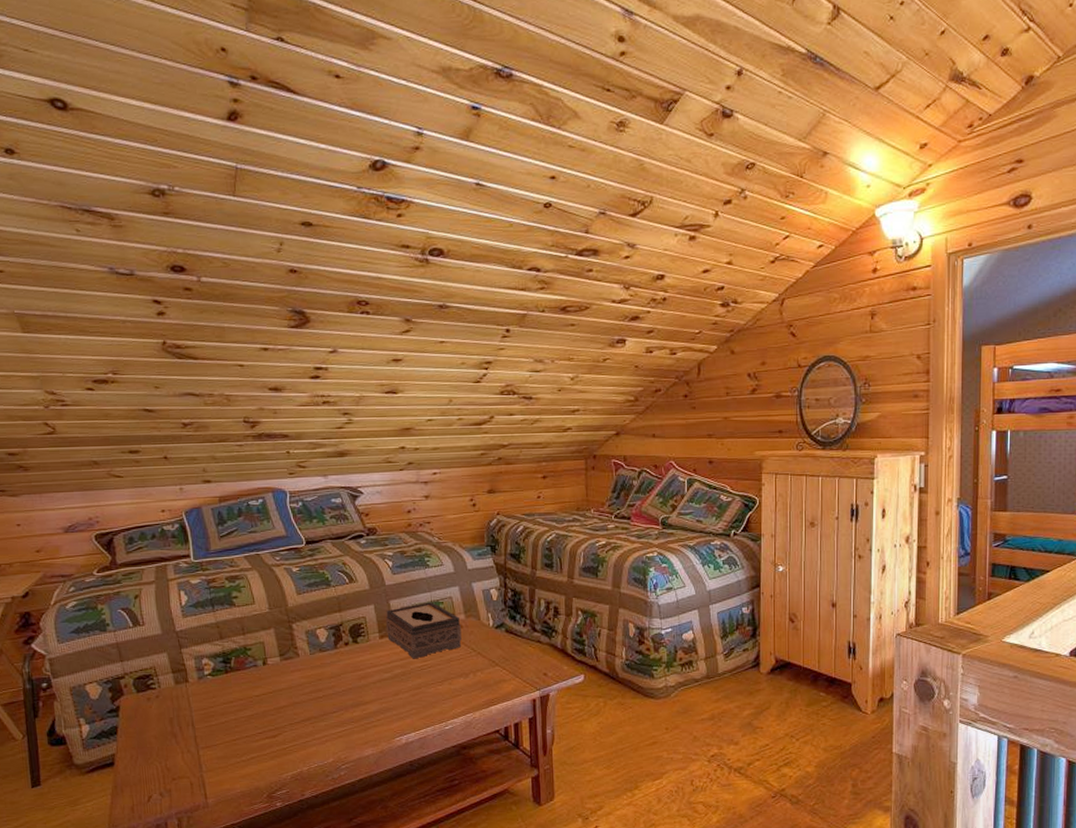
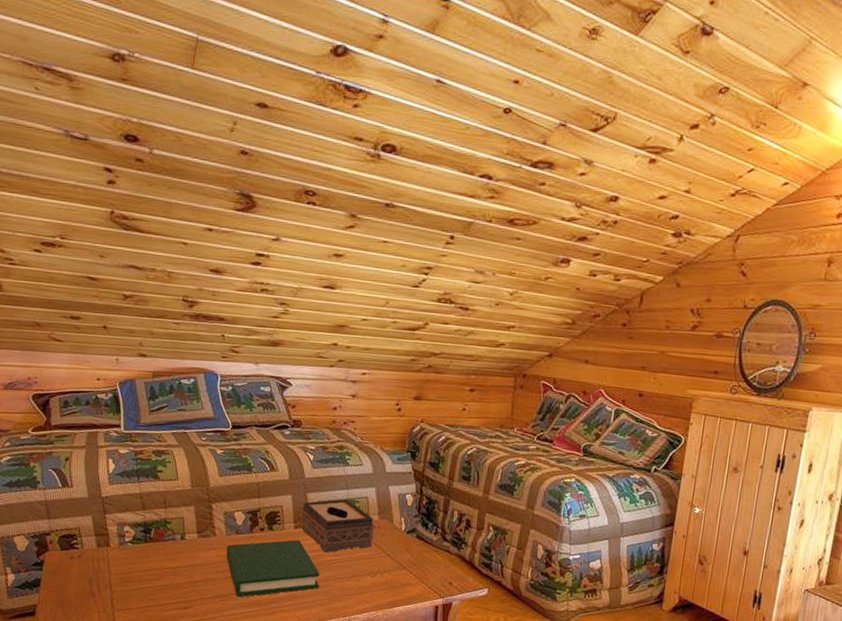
hardback book: none [311,649,412,717] -> present [226,539,320,597]

